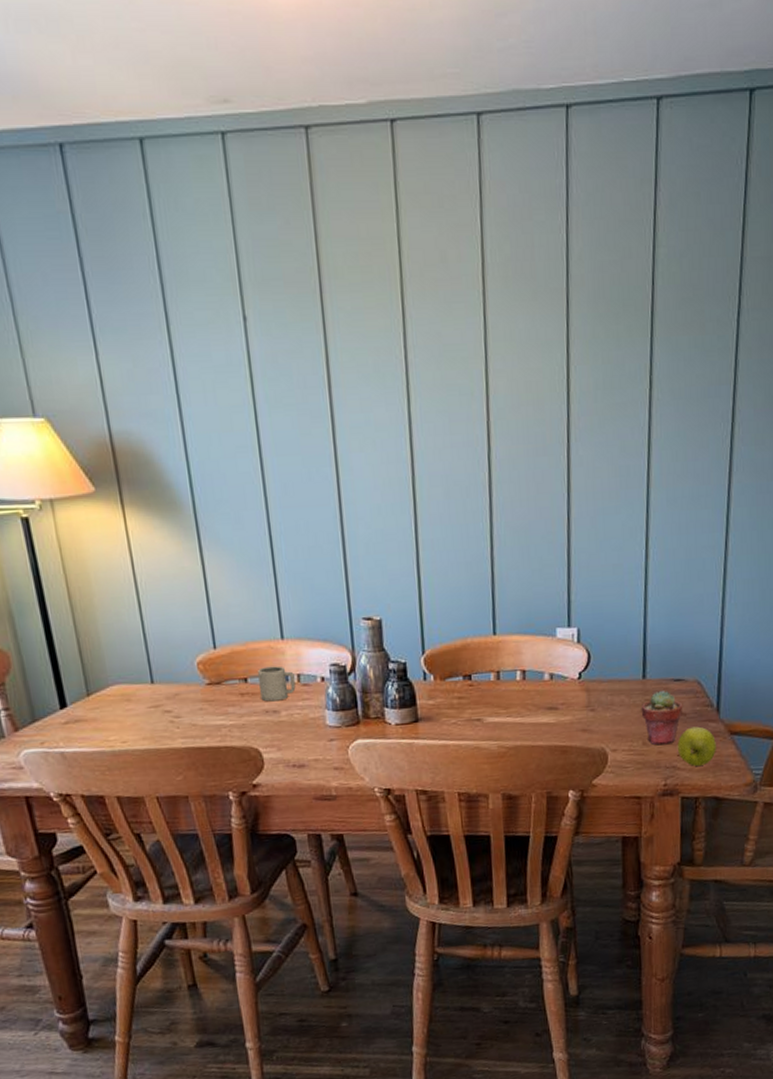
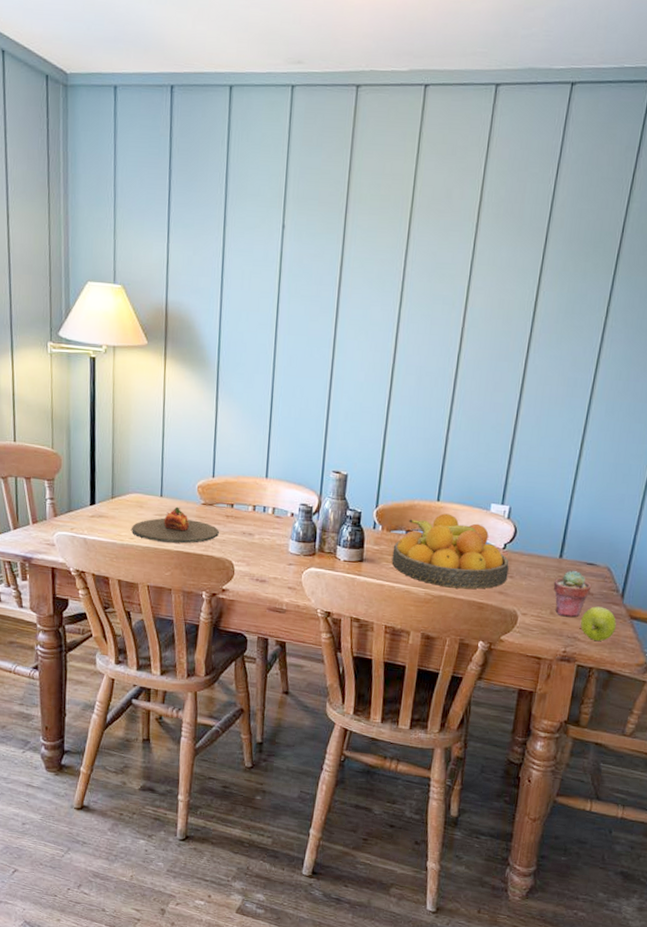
plate: none [121,692,235,741] -> present [132,506,219,544]
cup: present [258,665,296,702] -> none [241,497,271,527]
fruit bowl: none [451,648,589,736] -> present [392,513,510,589]

